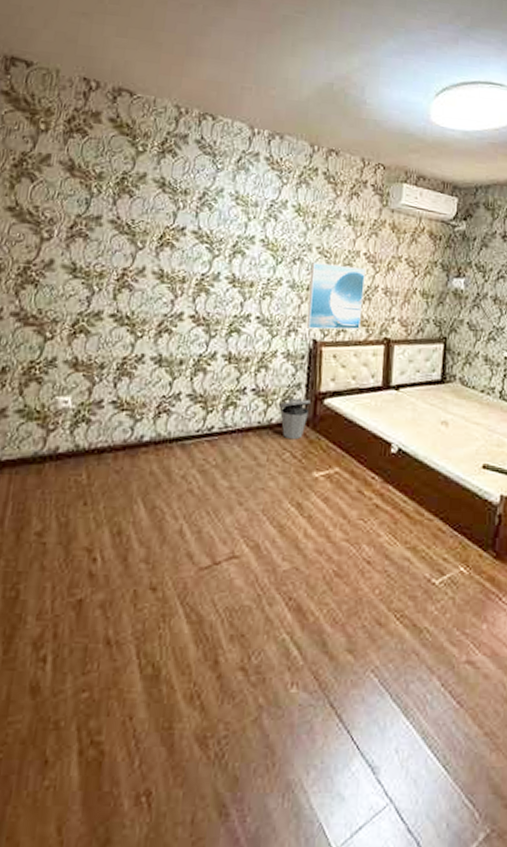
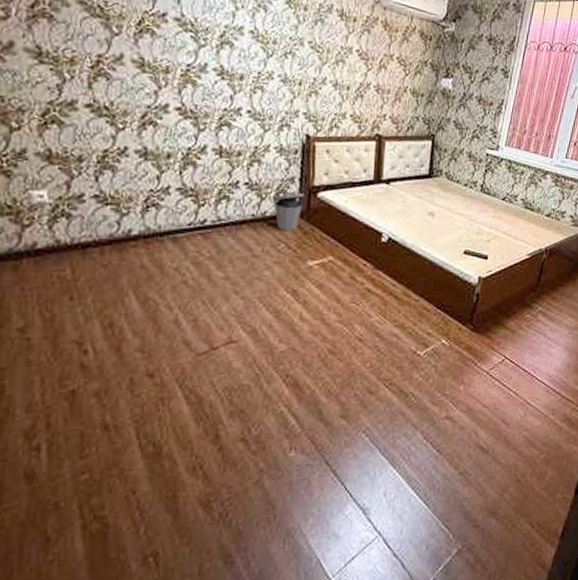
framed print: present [306,263,365,330] -> none [299,57,358,126]

